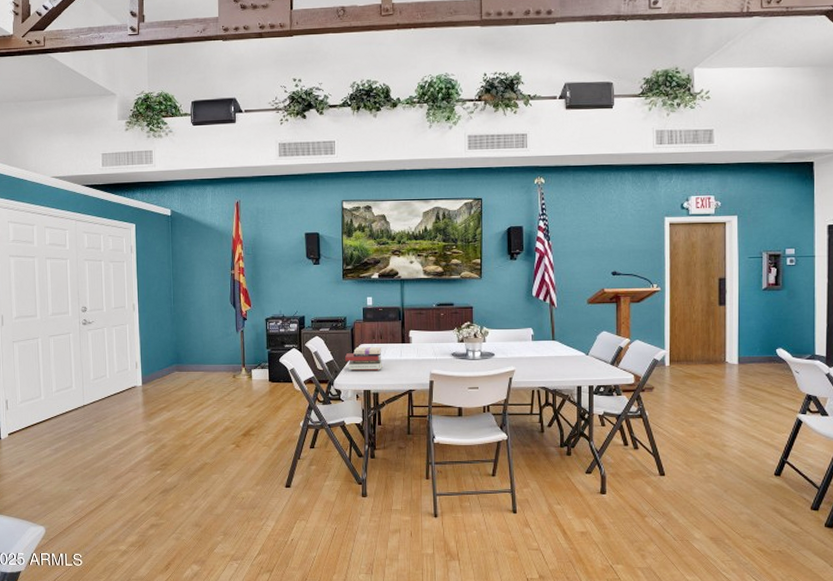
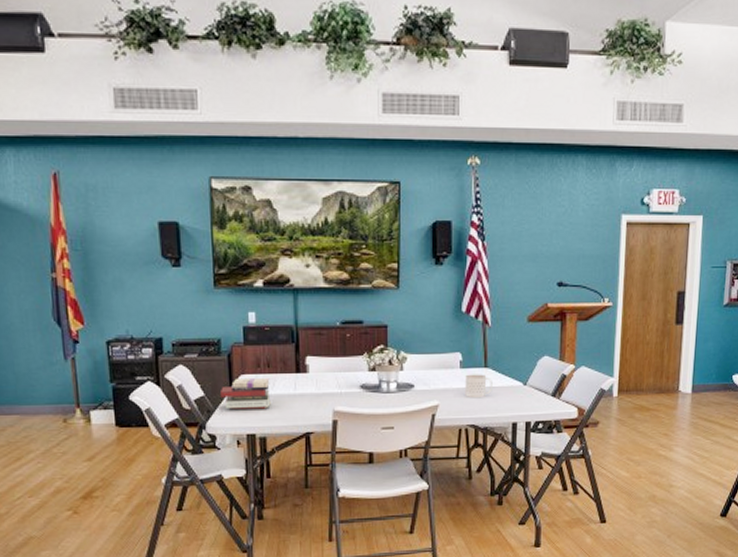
mug: none [536,345,559,366] -> present [465,374,493,399]

